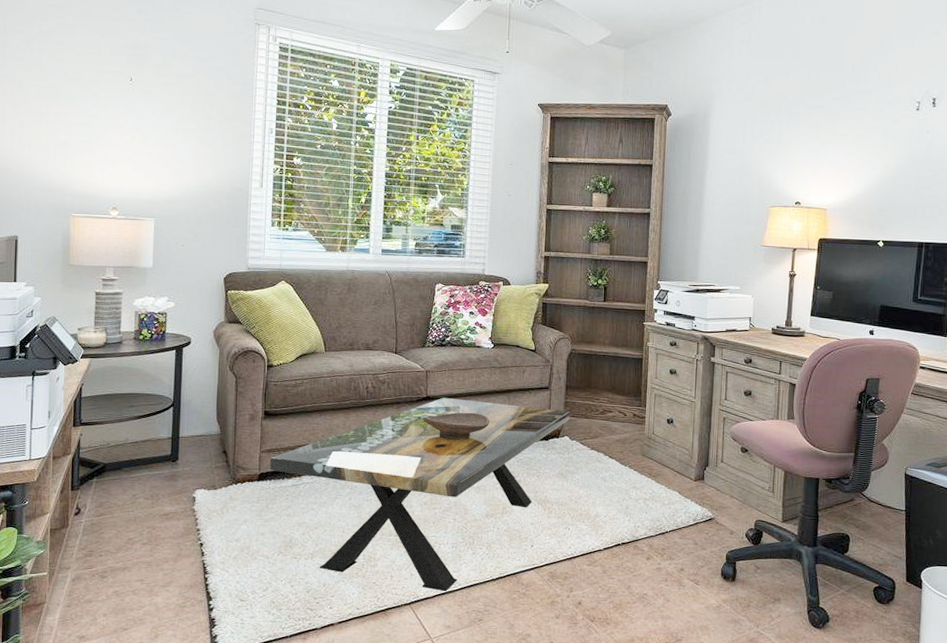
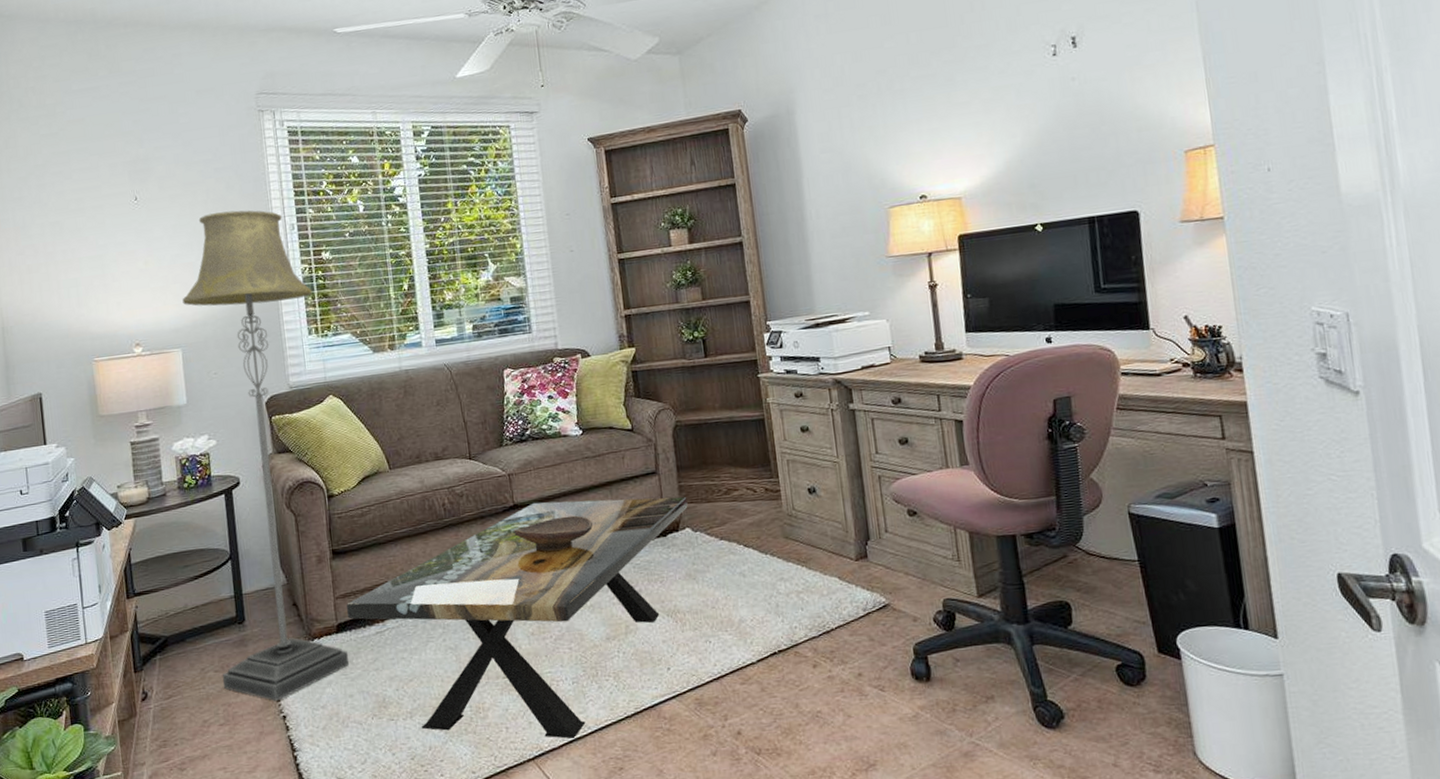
floor lamp: none [150,105,280,530] -> present [182,210,350,701]

